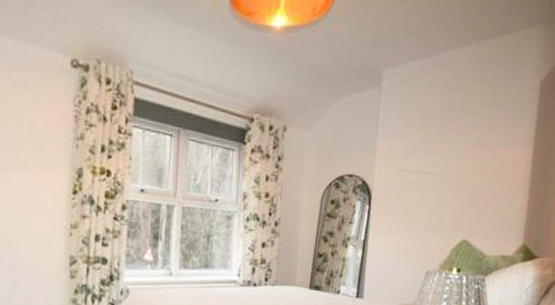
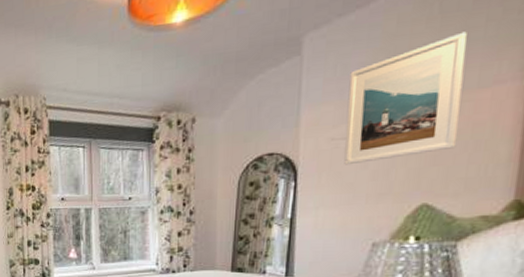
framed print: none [408,97,498,197] -> present [344,31,467,165]

